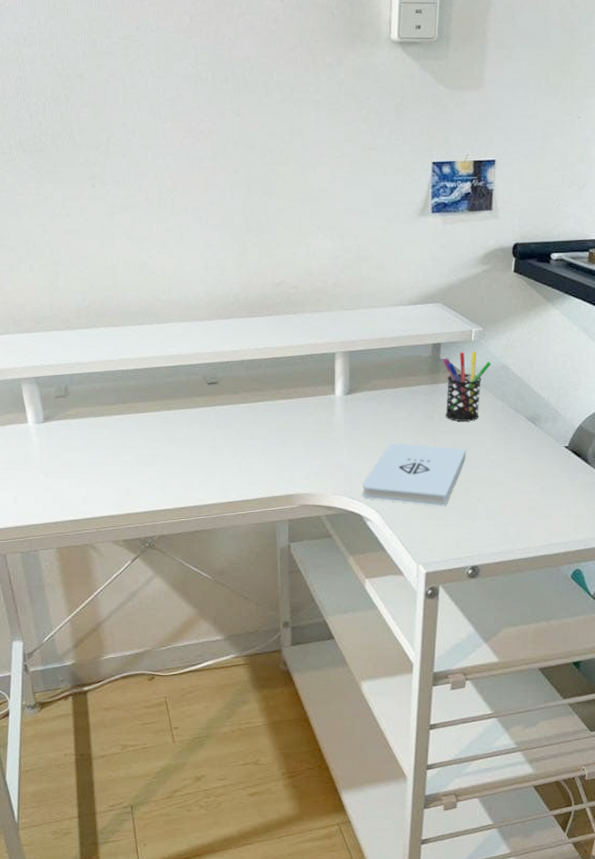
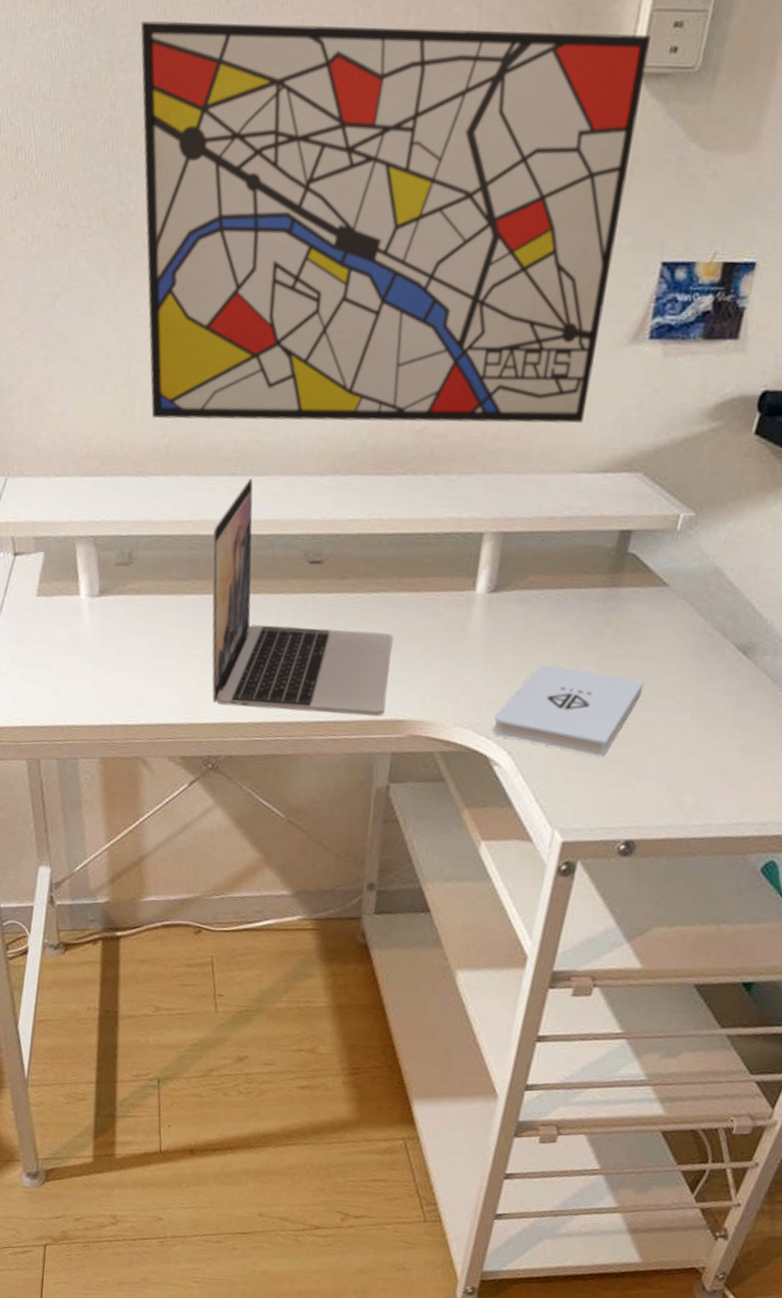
wall art: none [37,12,401,287] -> present [140,21,651,423]
laptop: none [130,326,279,497] -> present [212,478,393,717]
pen holder: present [443,352,492,421] -> none [621,545,700,644]

